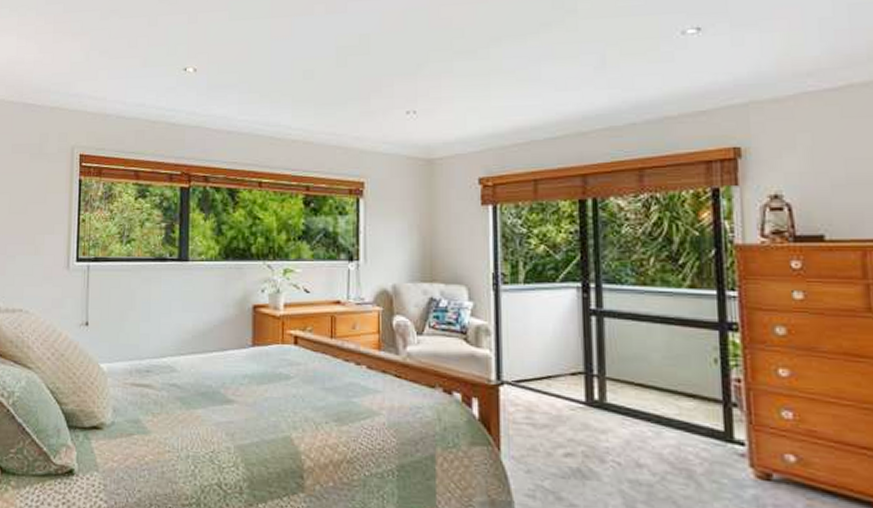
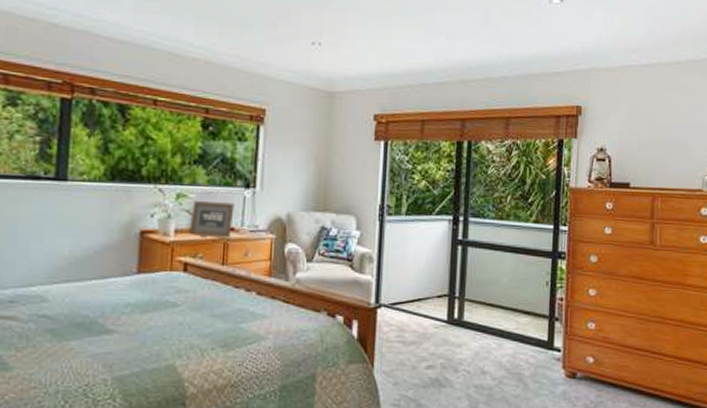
picture frame: none [298,276,340,311] -> present [189,201,235,238]

